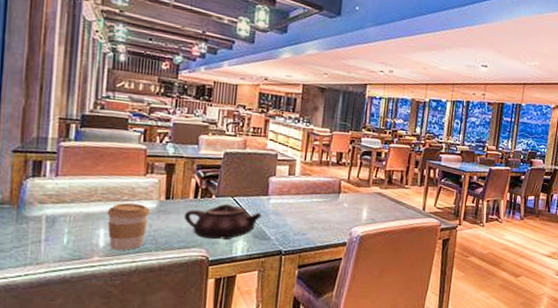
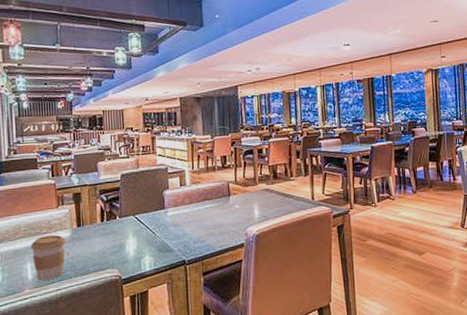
teapot: present [184,203,262,240] -> none [94,222,162,259]

